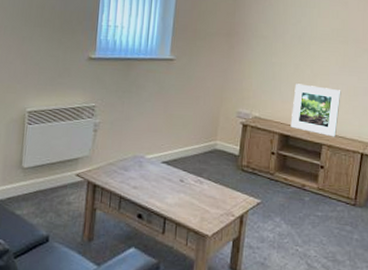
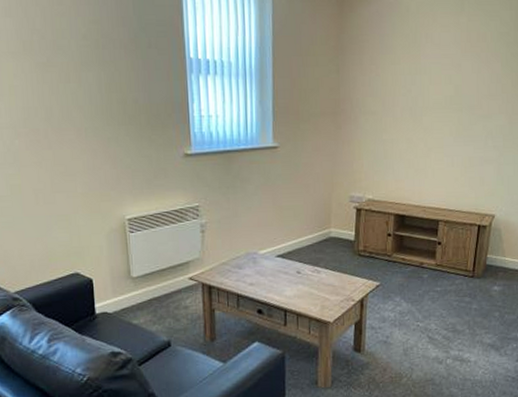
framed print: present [290,83,341,137] -> none [405,160,457,212]

